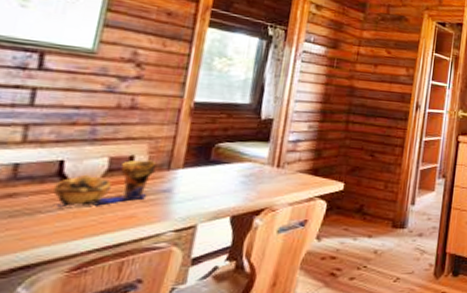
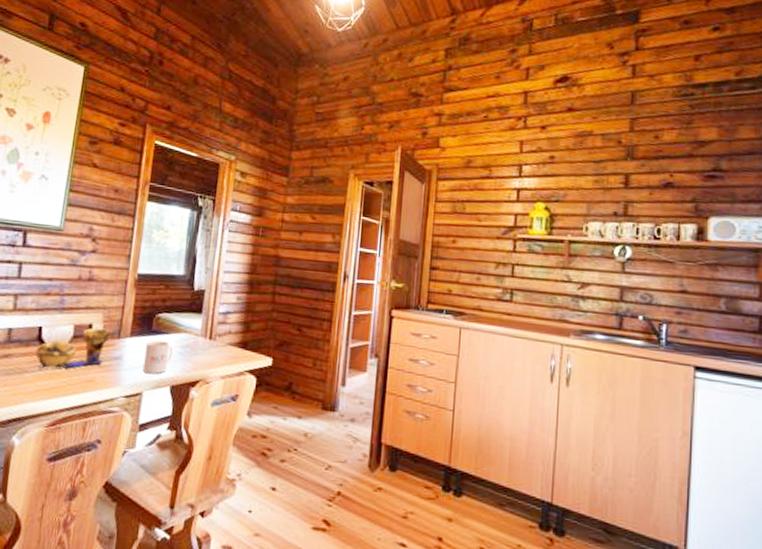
mug: none [197,170,236,206] -> present [142,340,174,375]

